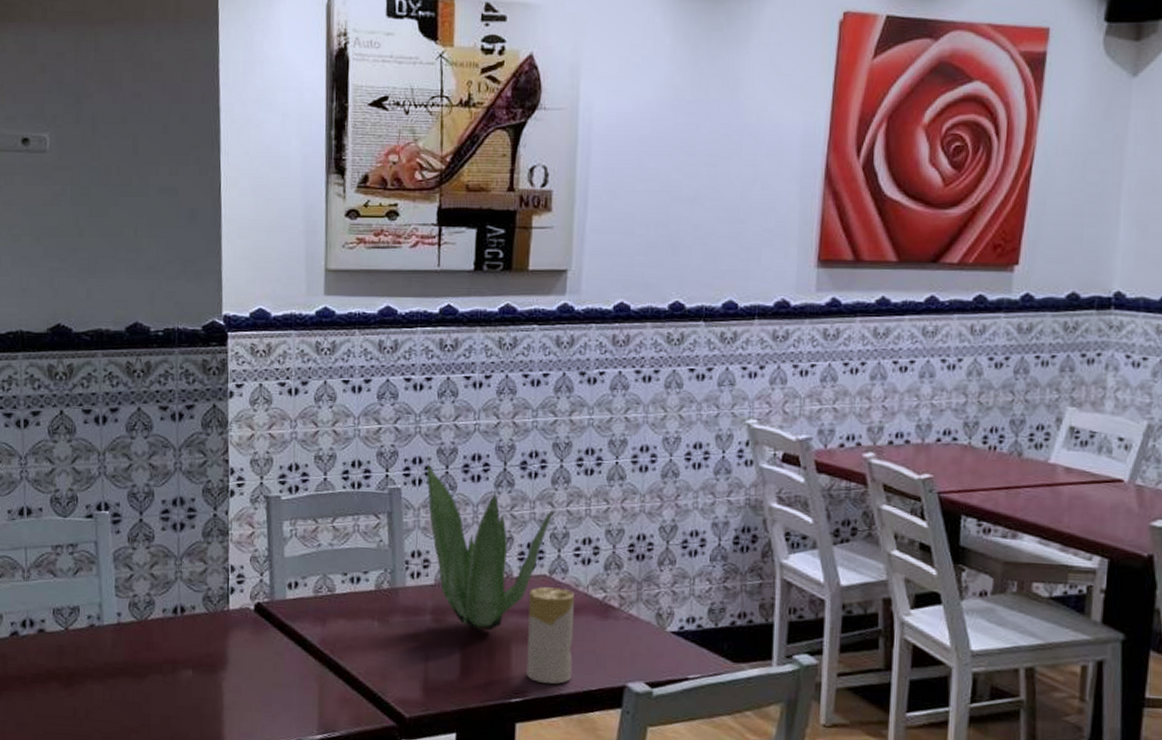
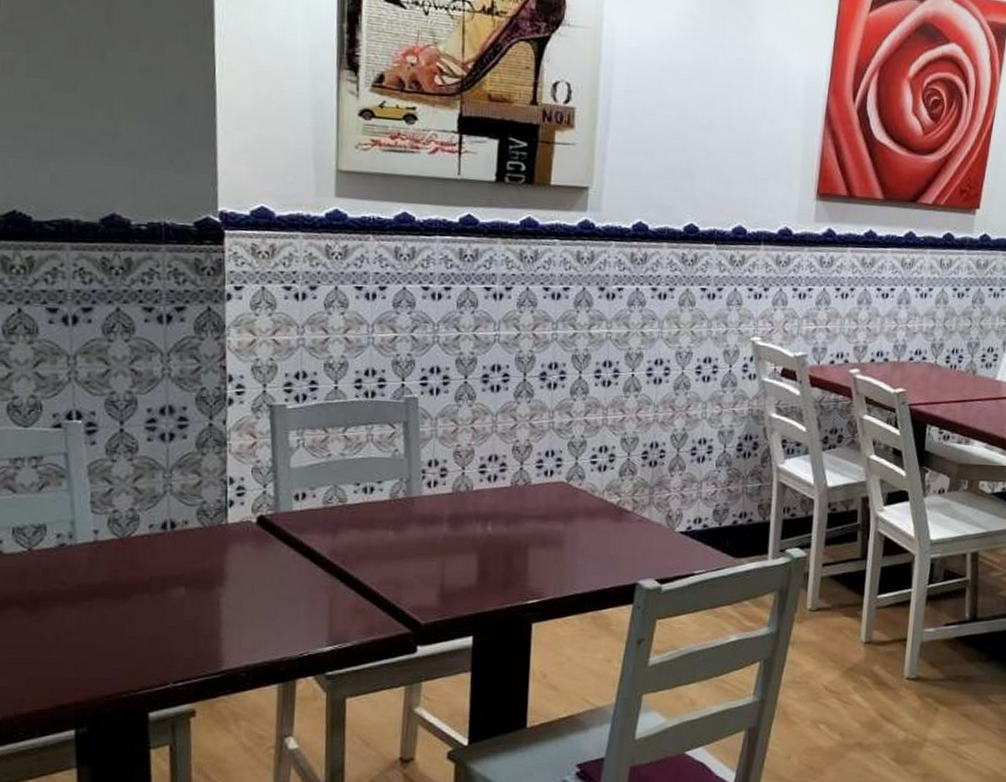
plant: present [426,465,554,631] -> none [444,375,572,537]
candle: present [526,587,574,684] -> none [543,493,590,584]

